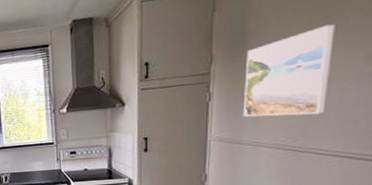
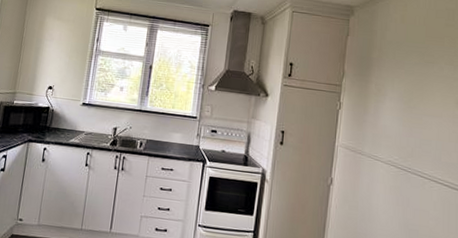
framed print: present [243,24,335,117] -> none [365,69,434,142]

